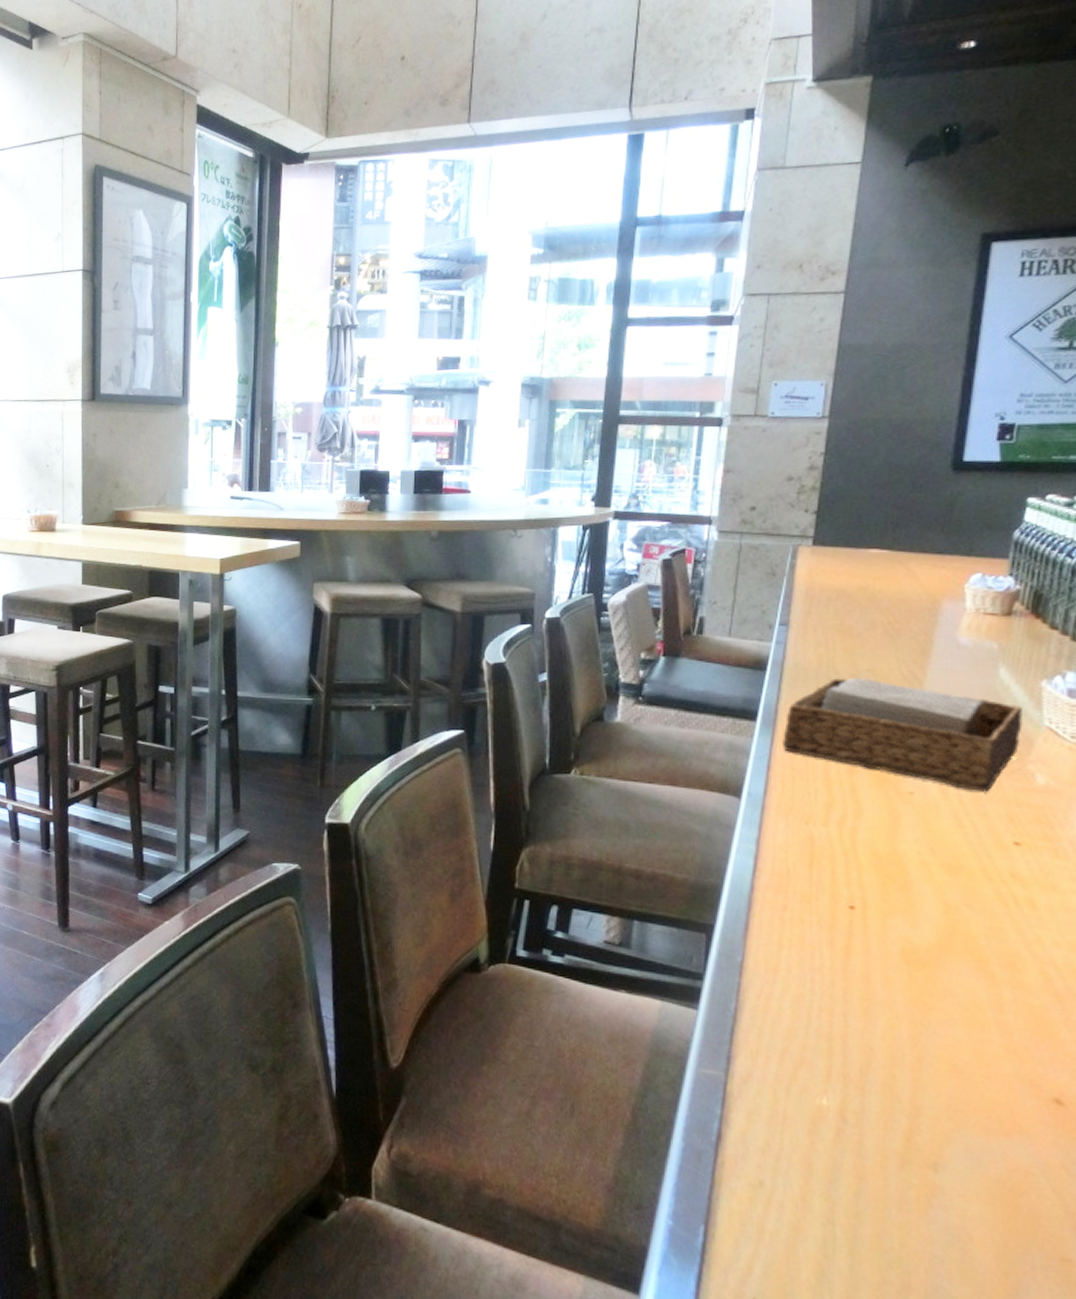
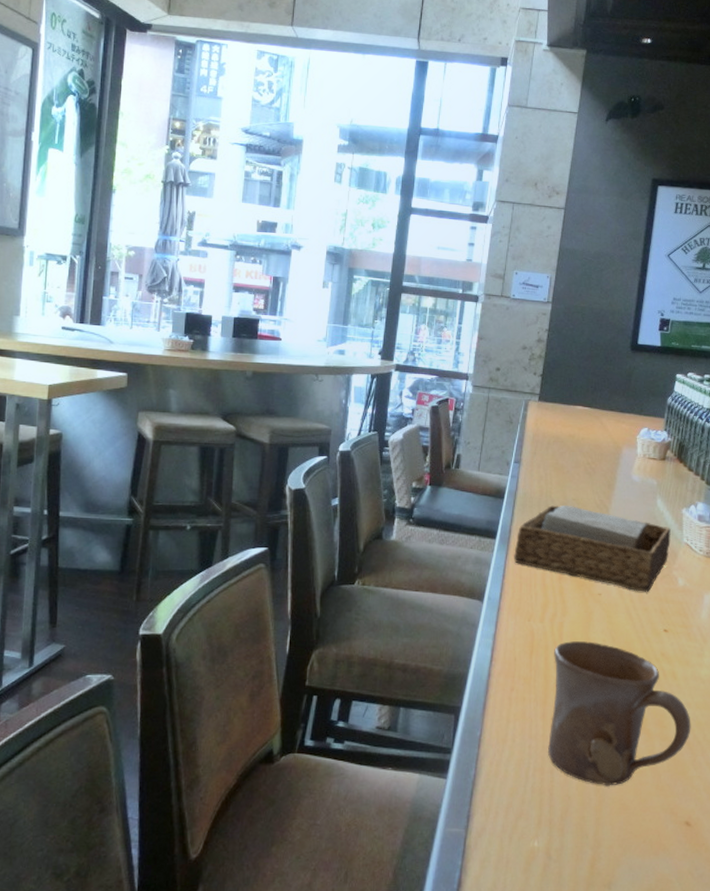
mug: none [839,852,1062,1041] -> present [548,641,691,786]

